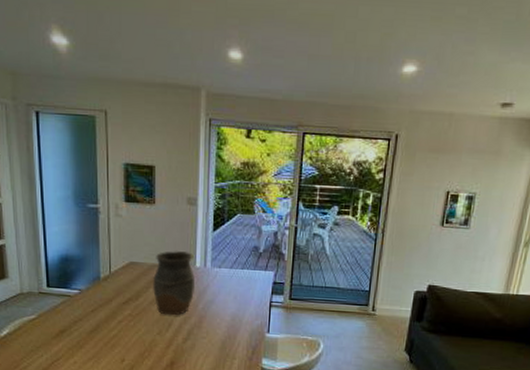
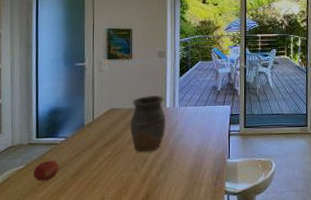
fruit: none [45,312,74,335] -> present [33,160,59,181]

